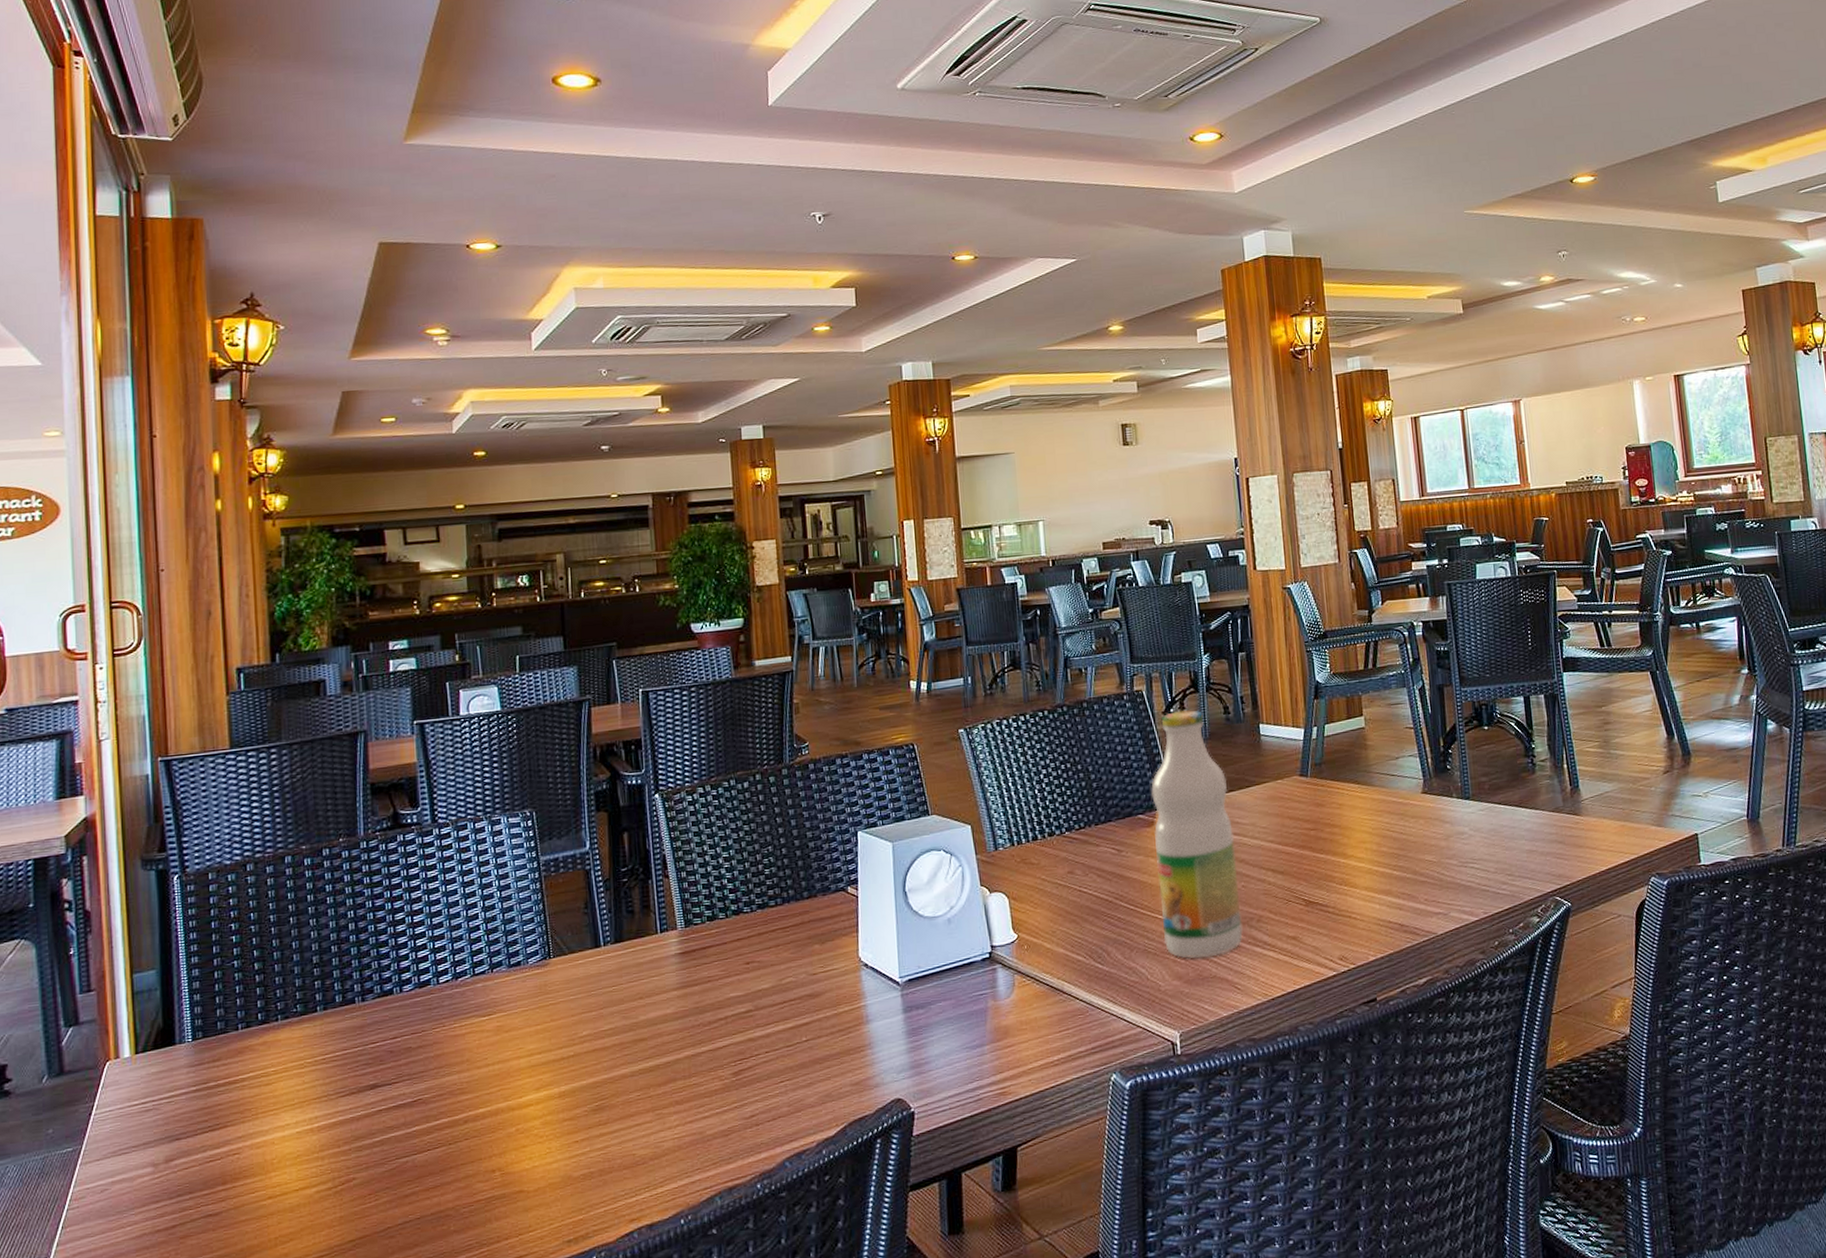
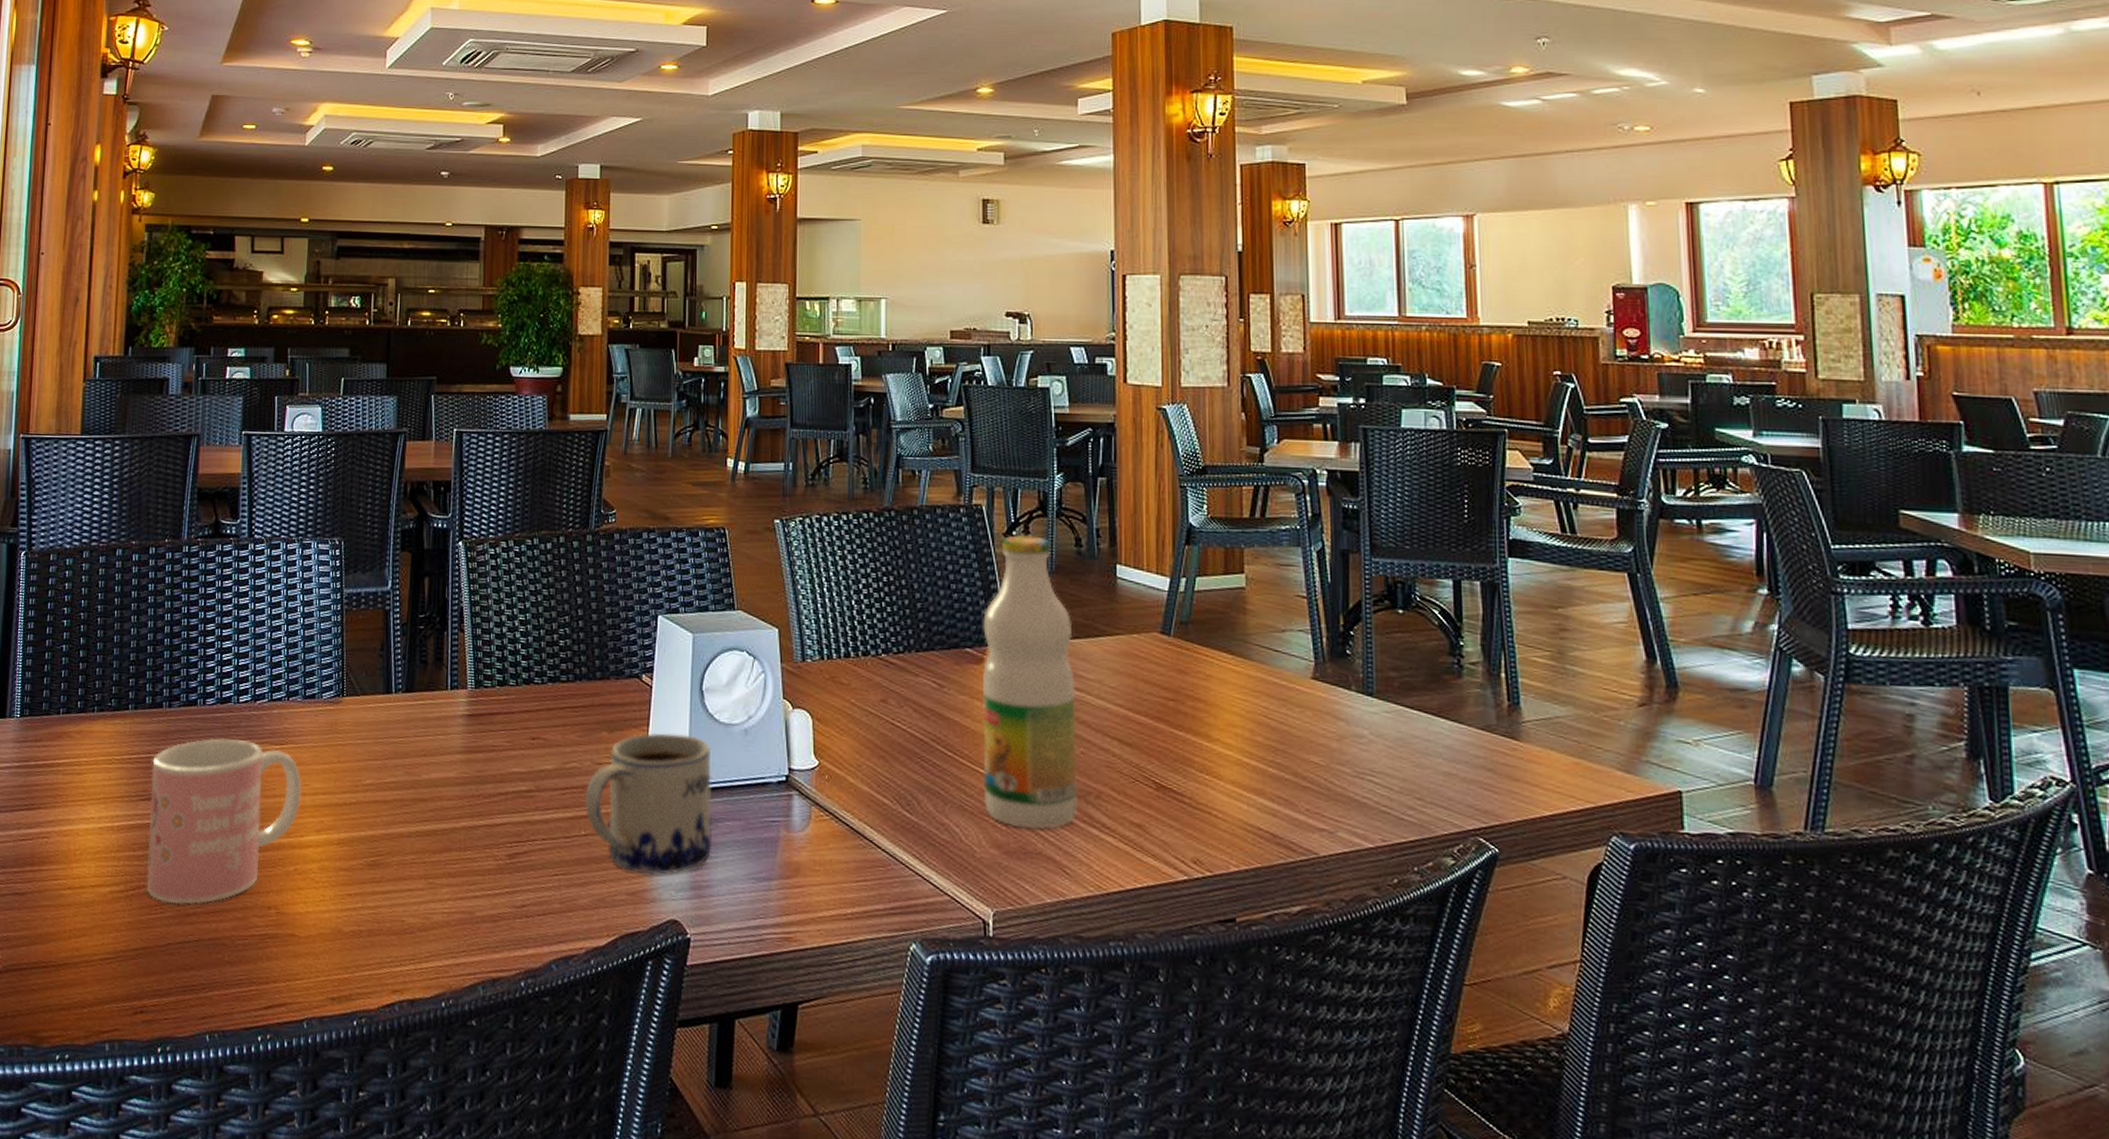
mug: none [350,1018,516,1190] -> present [146,738,302,905]
mug: none [803,933,927,1065] -> present [585,732,713,875]

